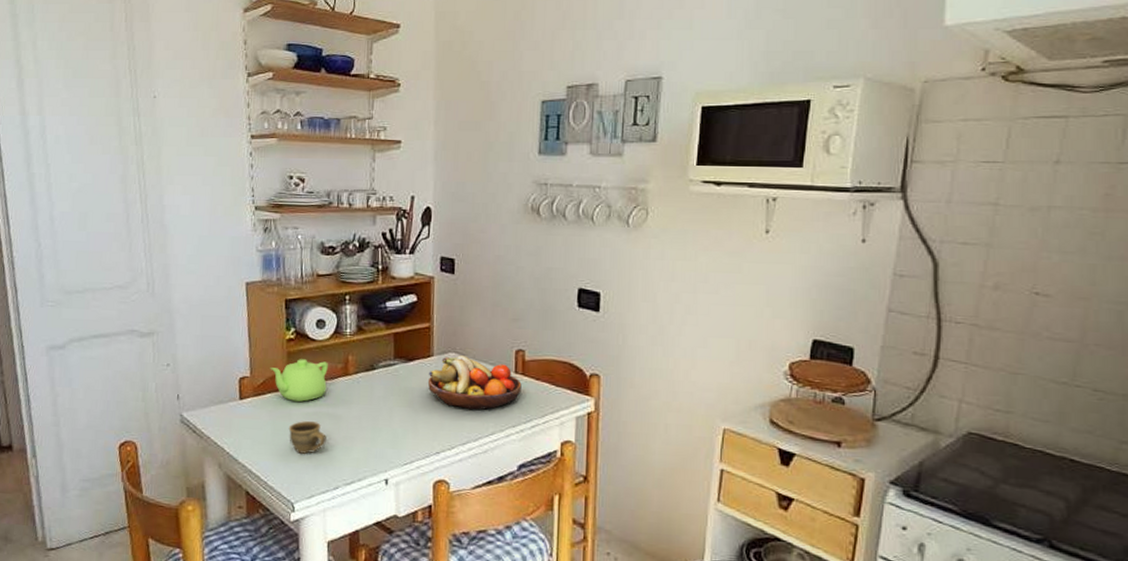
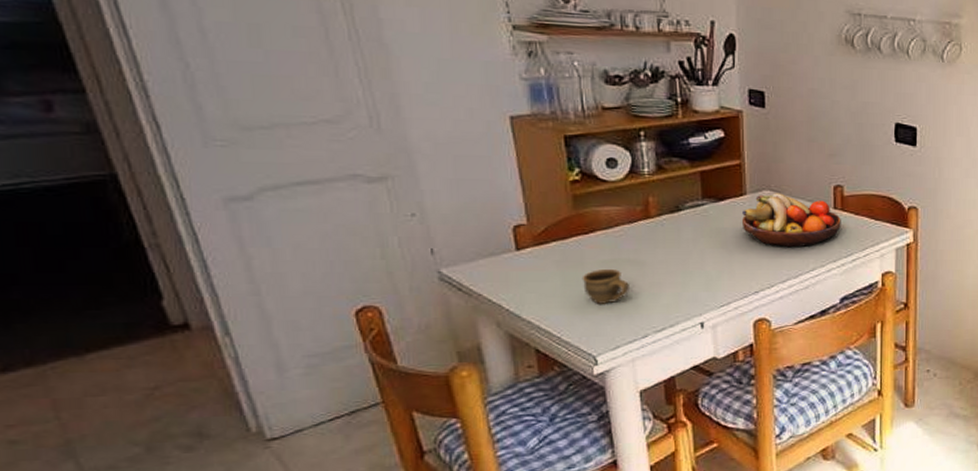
teapot: present [270,359,328,402] -> none [552,202,625,249]

